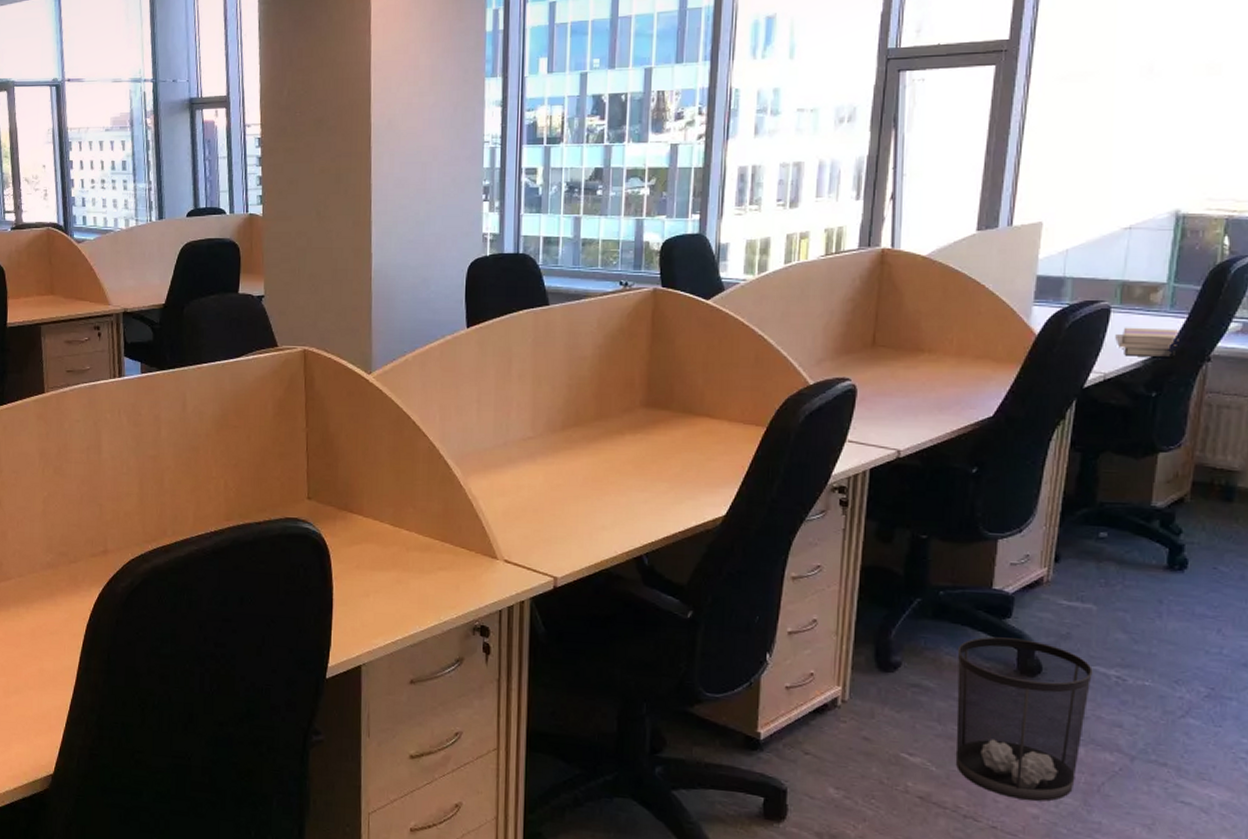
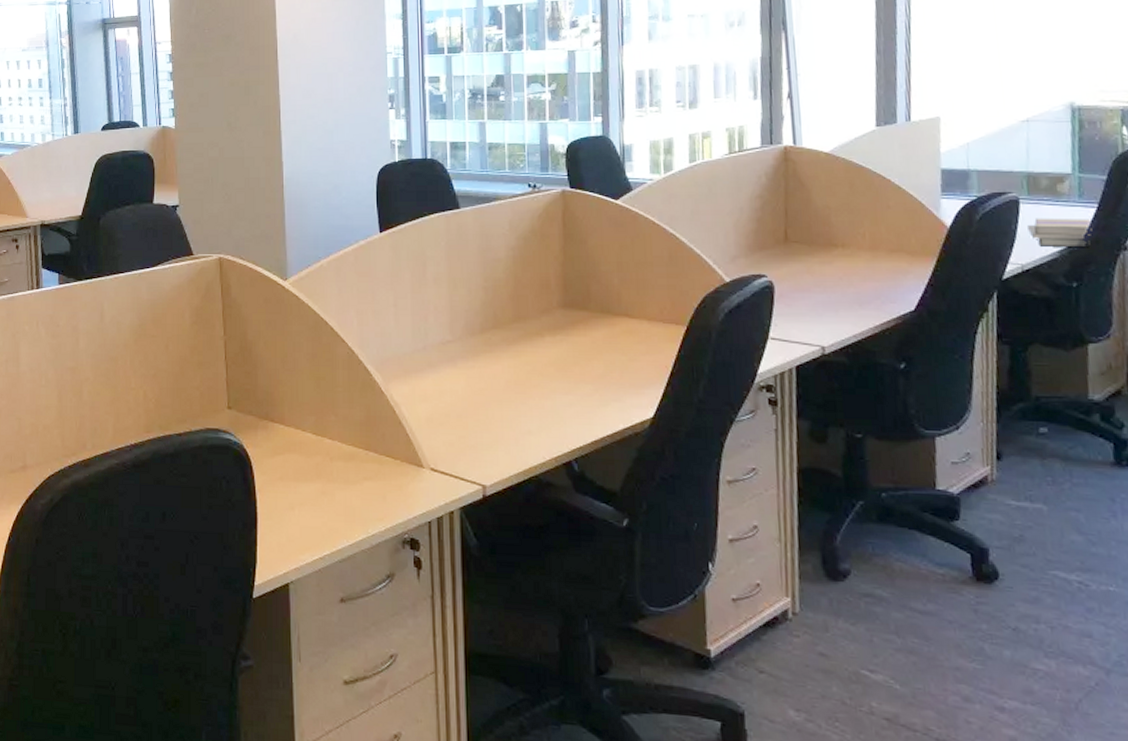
waste bin: present [955,637,1093,802] -> none [907,541,1053,722]

